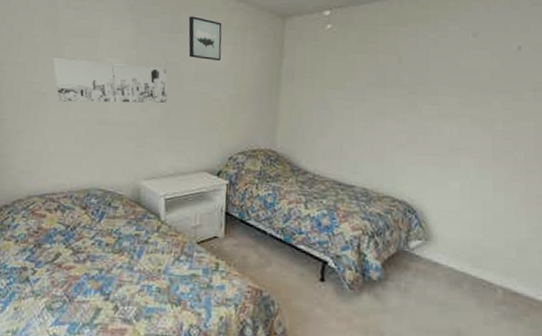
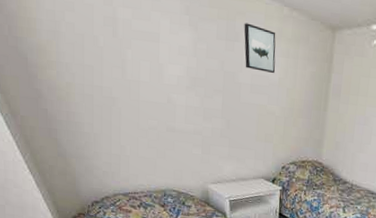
wall art: present [52,58,168,103] -> none [117,62,228,114]

